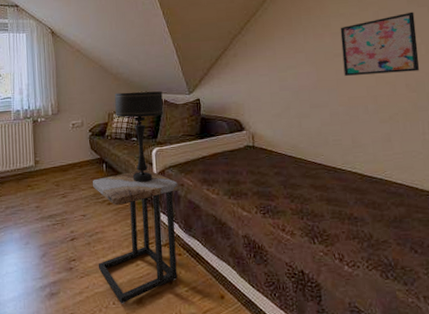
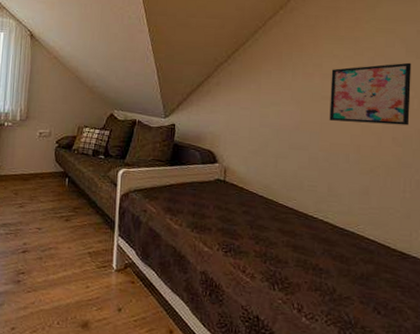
side table: present [93,169,178,304] -> none [46,189,141,325]
table lamp: present [114,91,164,183] -> none [86,106,137,204]

